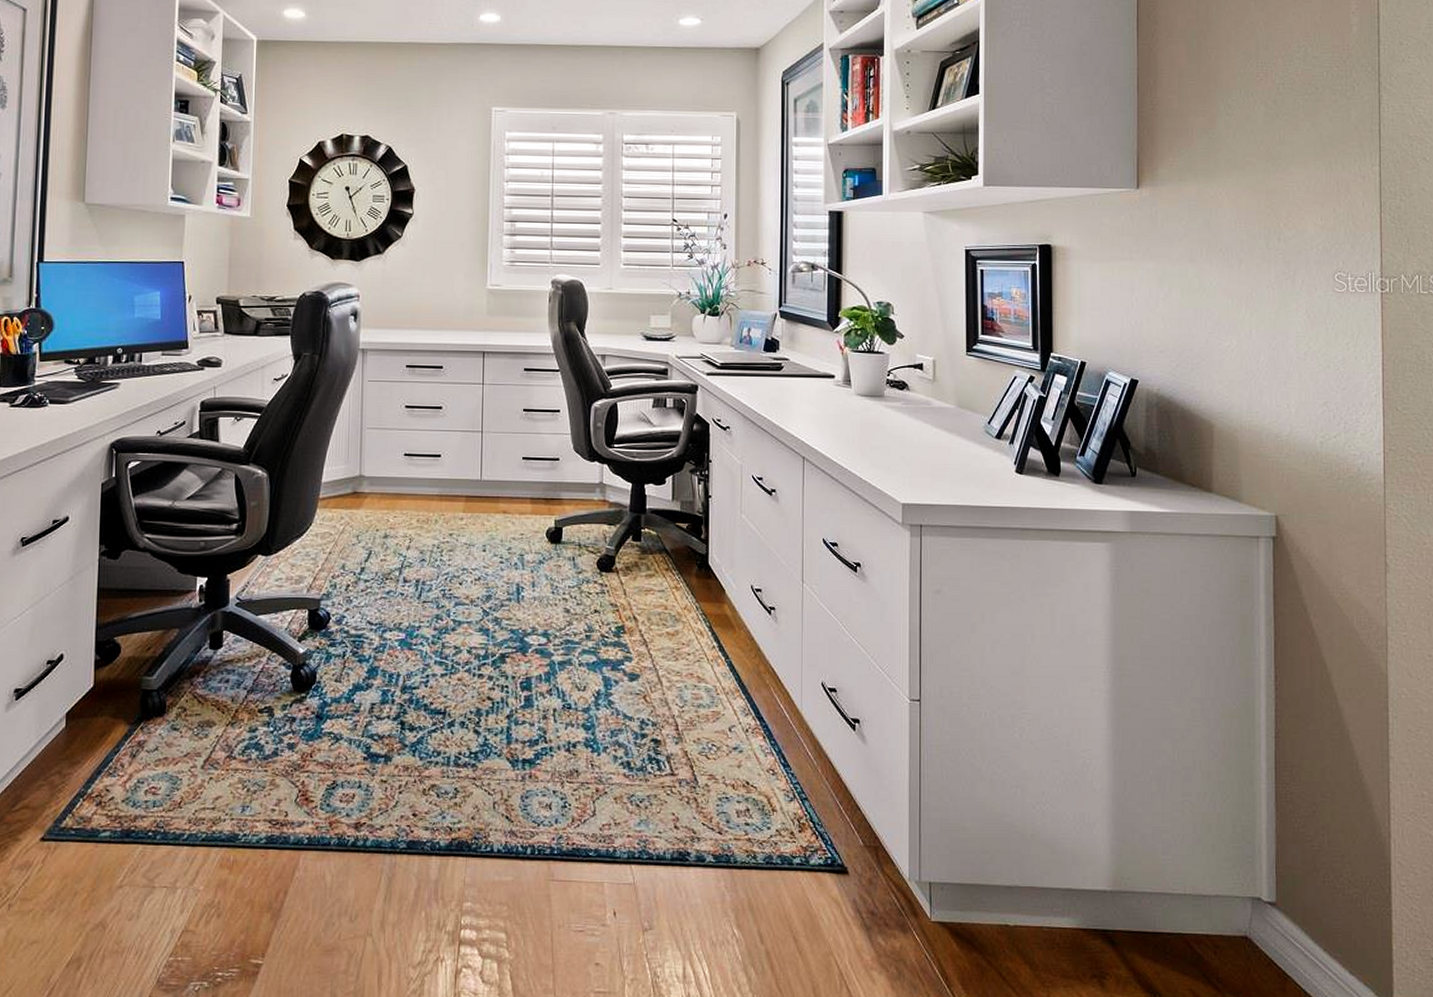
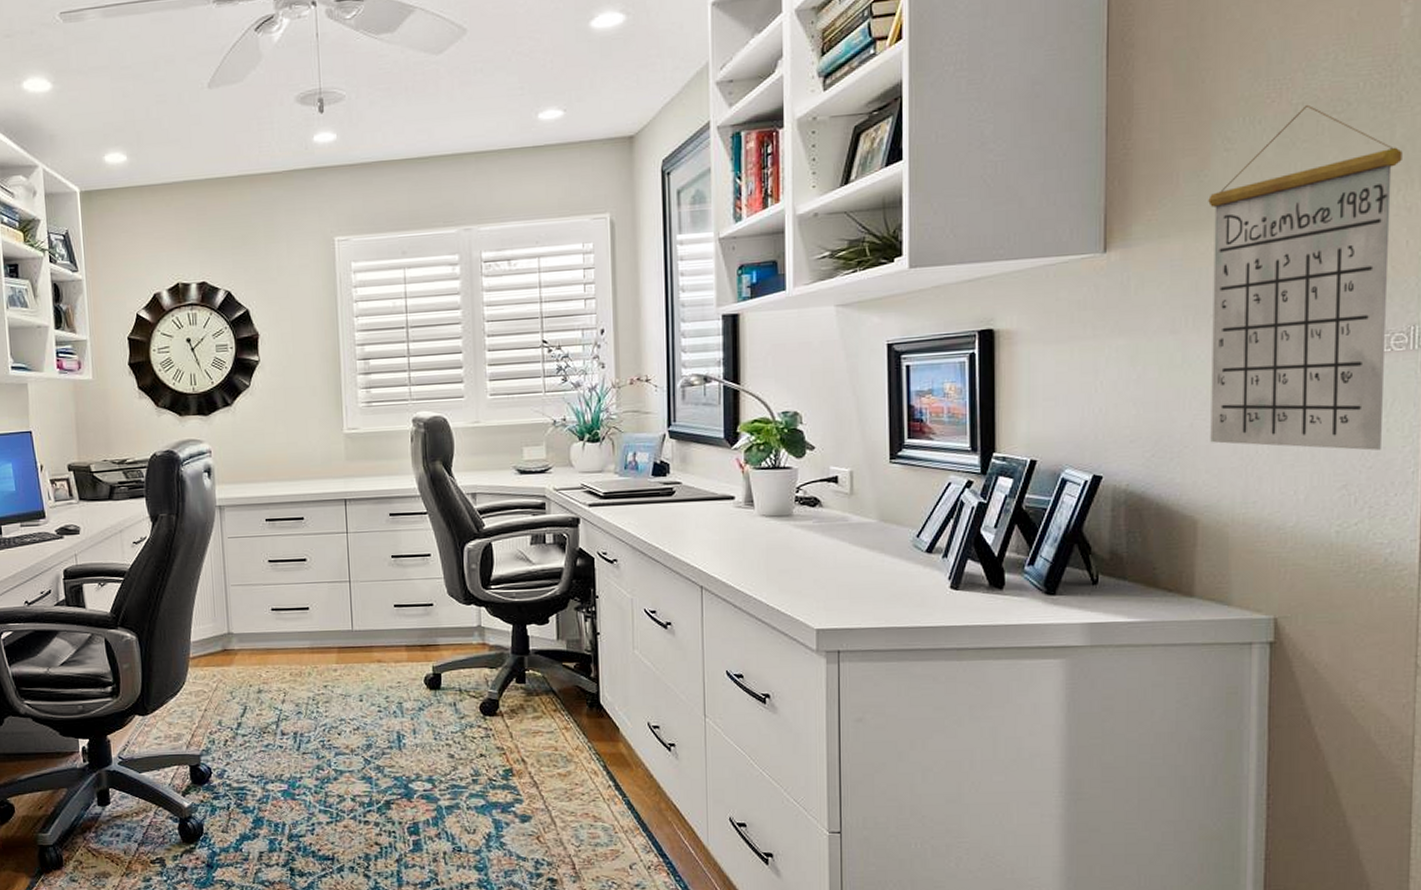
calendar: none [1216,85,1357,374] -> present [1208,104,1403,451]

